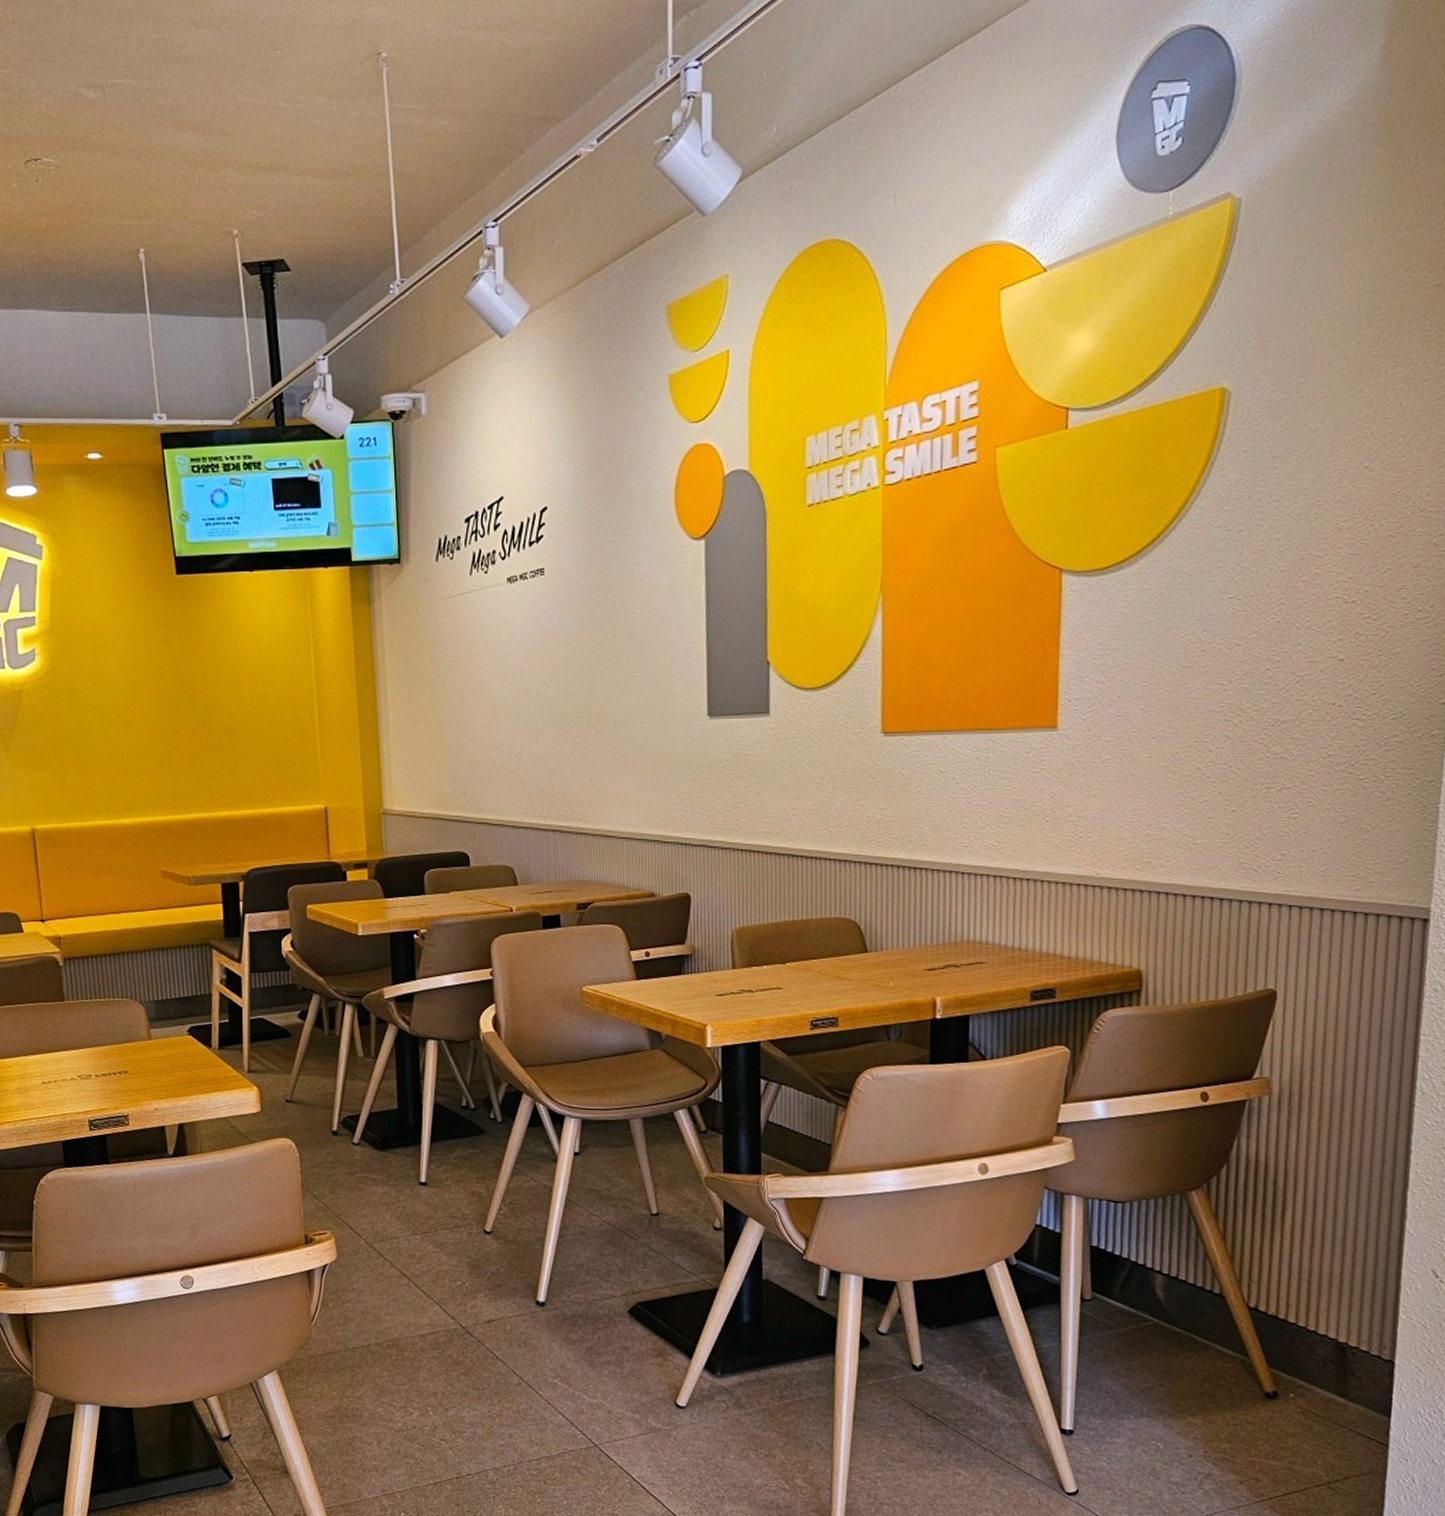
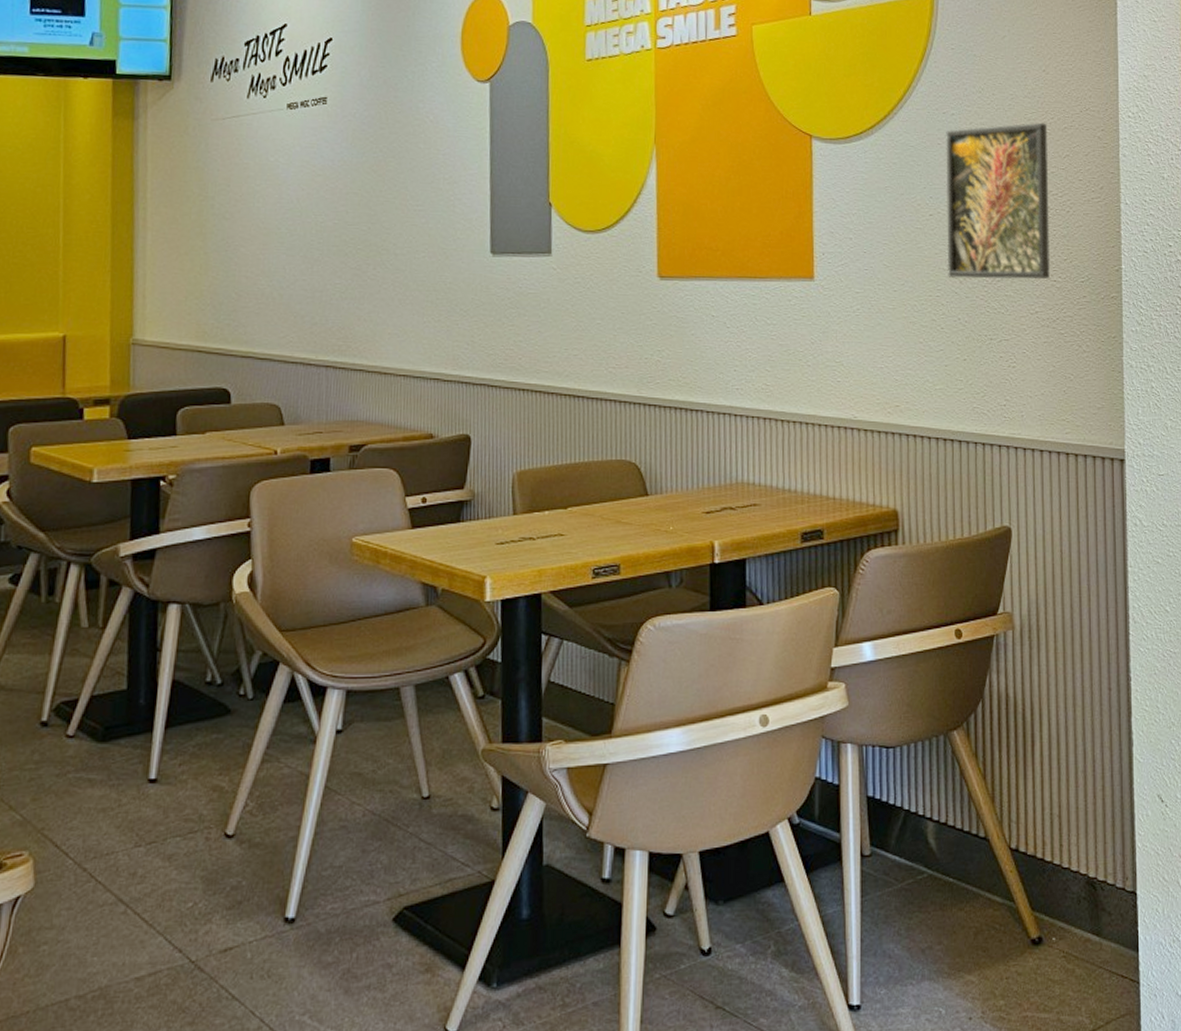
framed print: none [1219,531,1365,720] -> present [946,122,1051,280]

